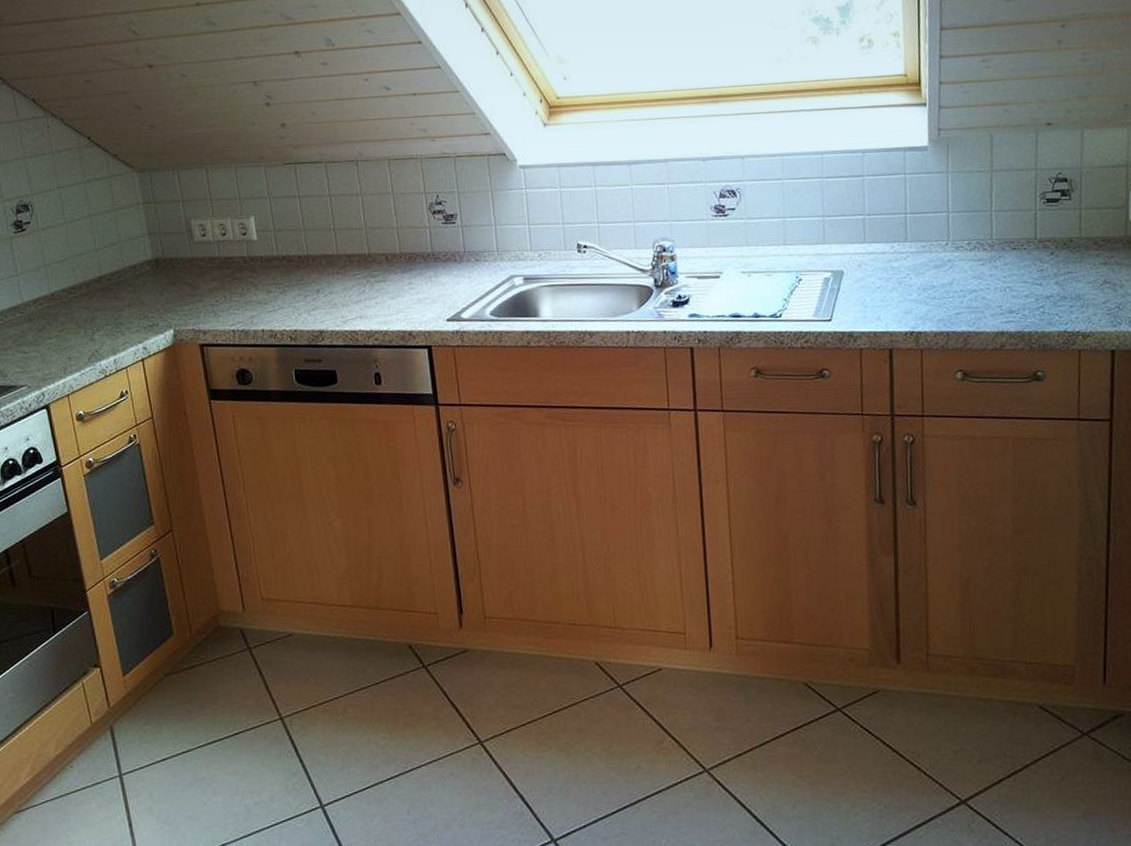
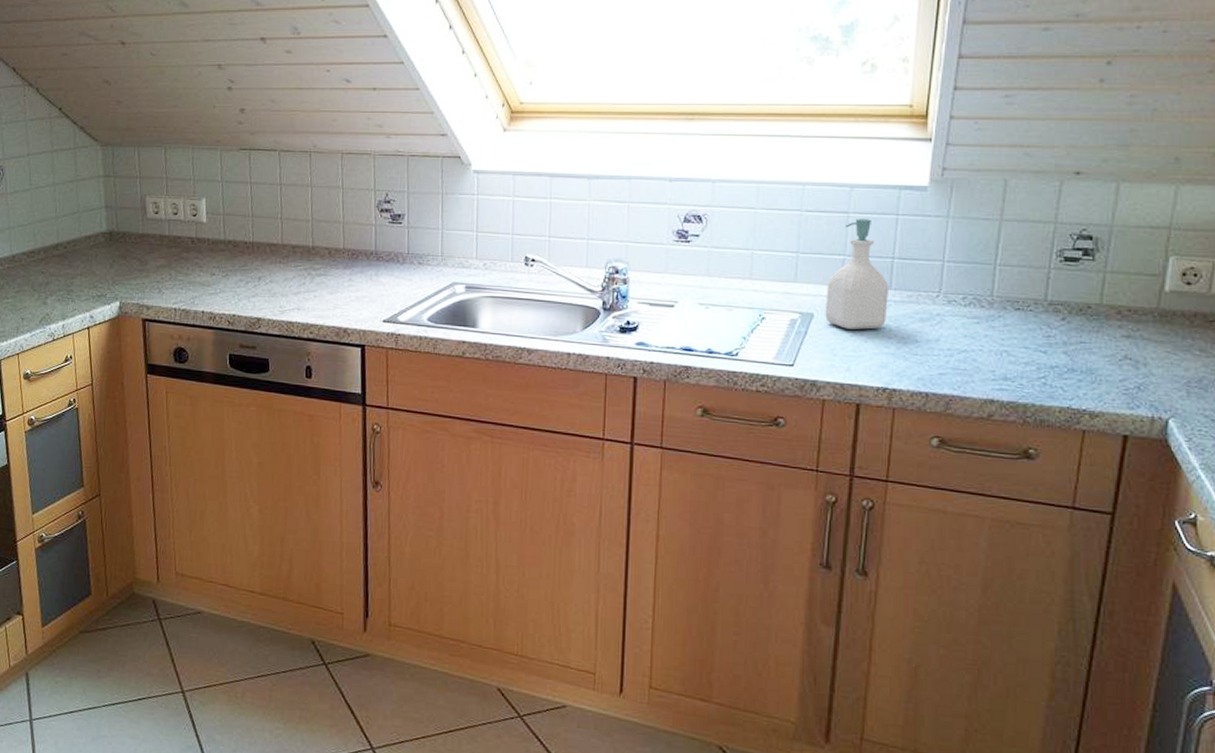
soap bottle: none [852,180,906,282] -> present [825,219,890,330]

